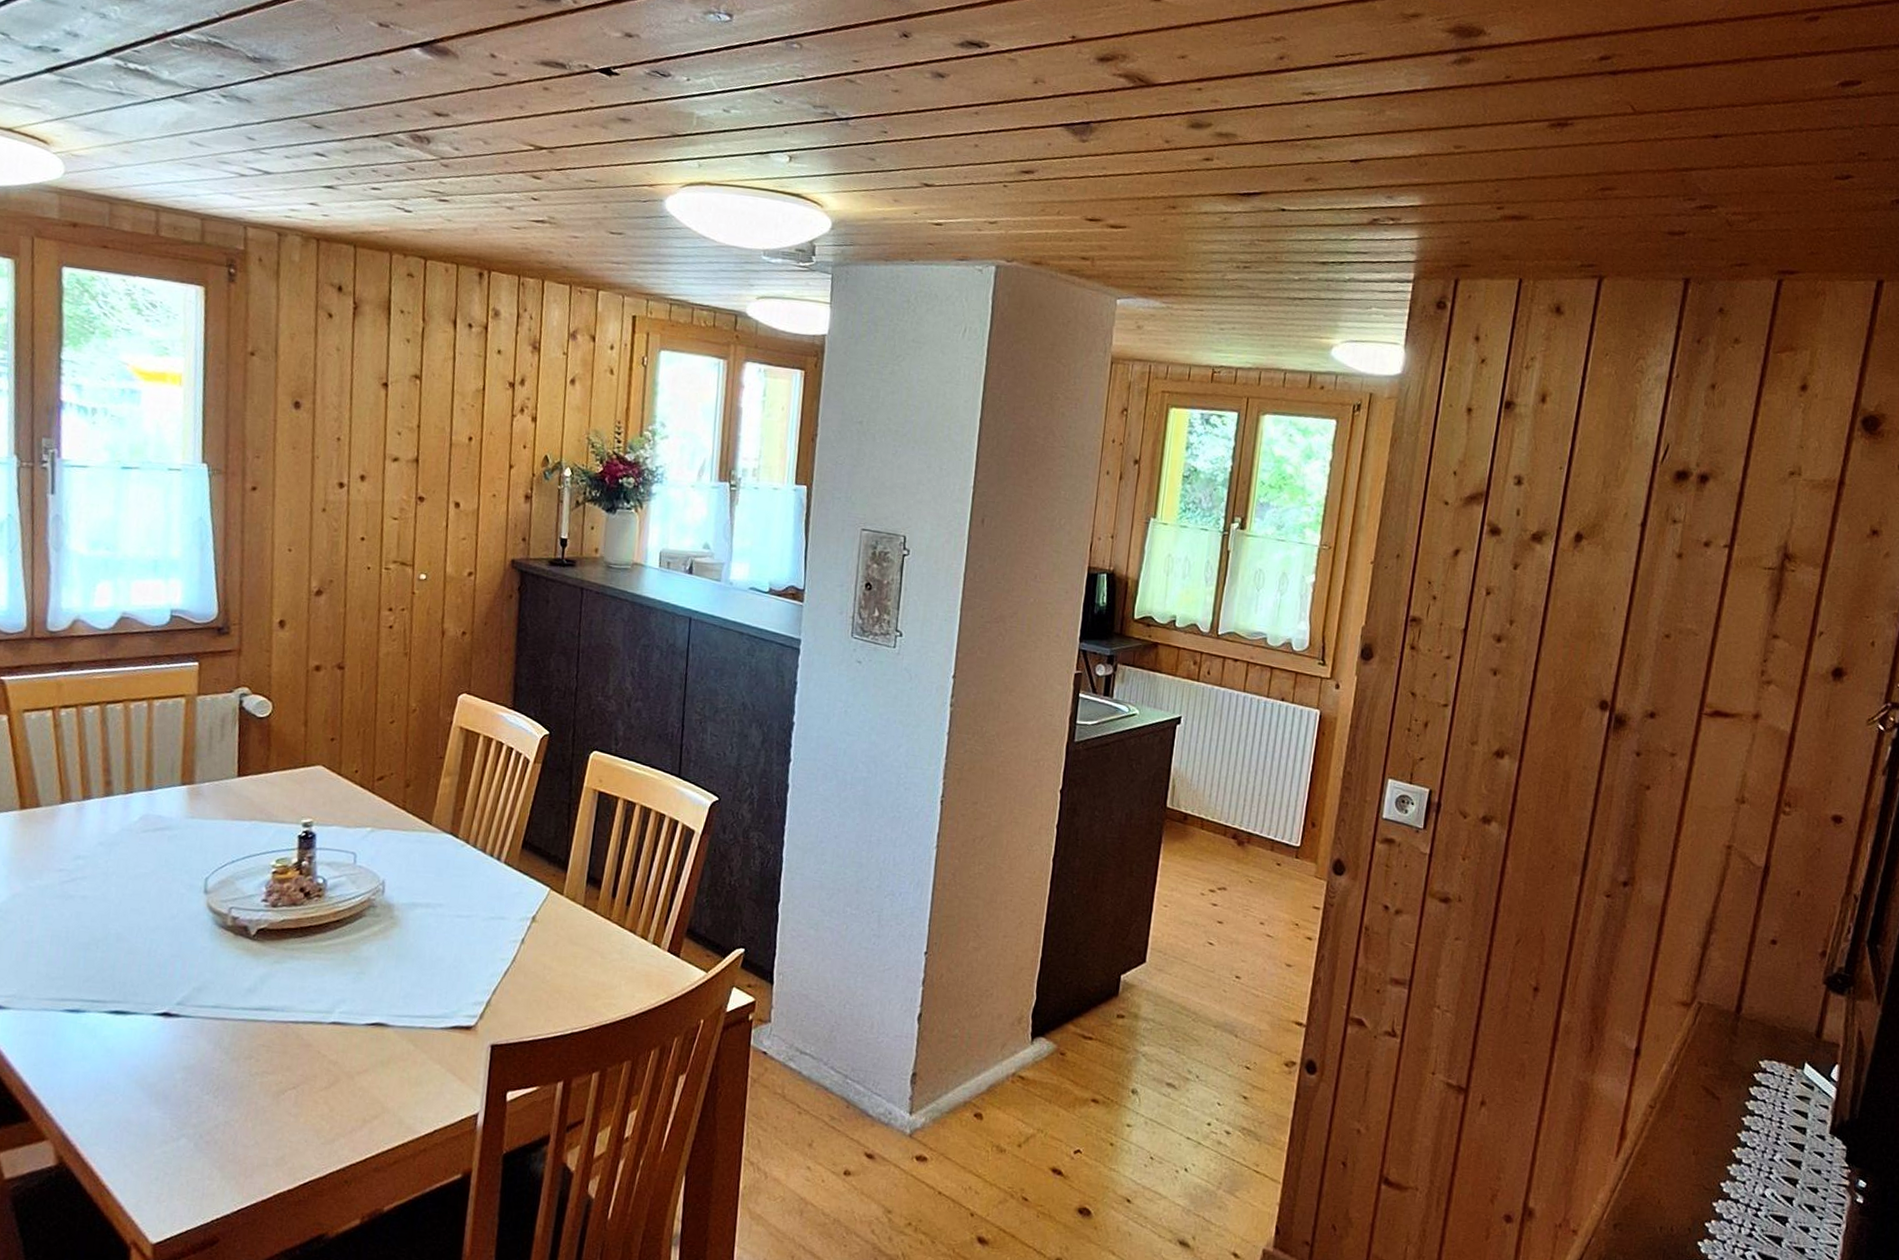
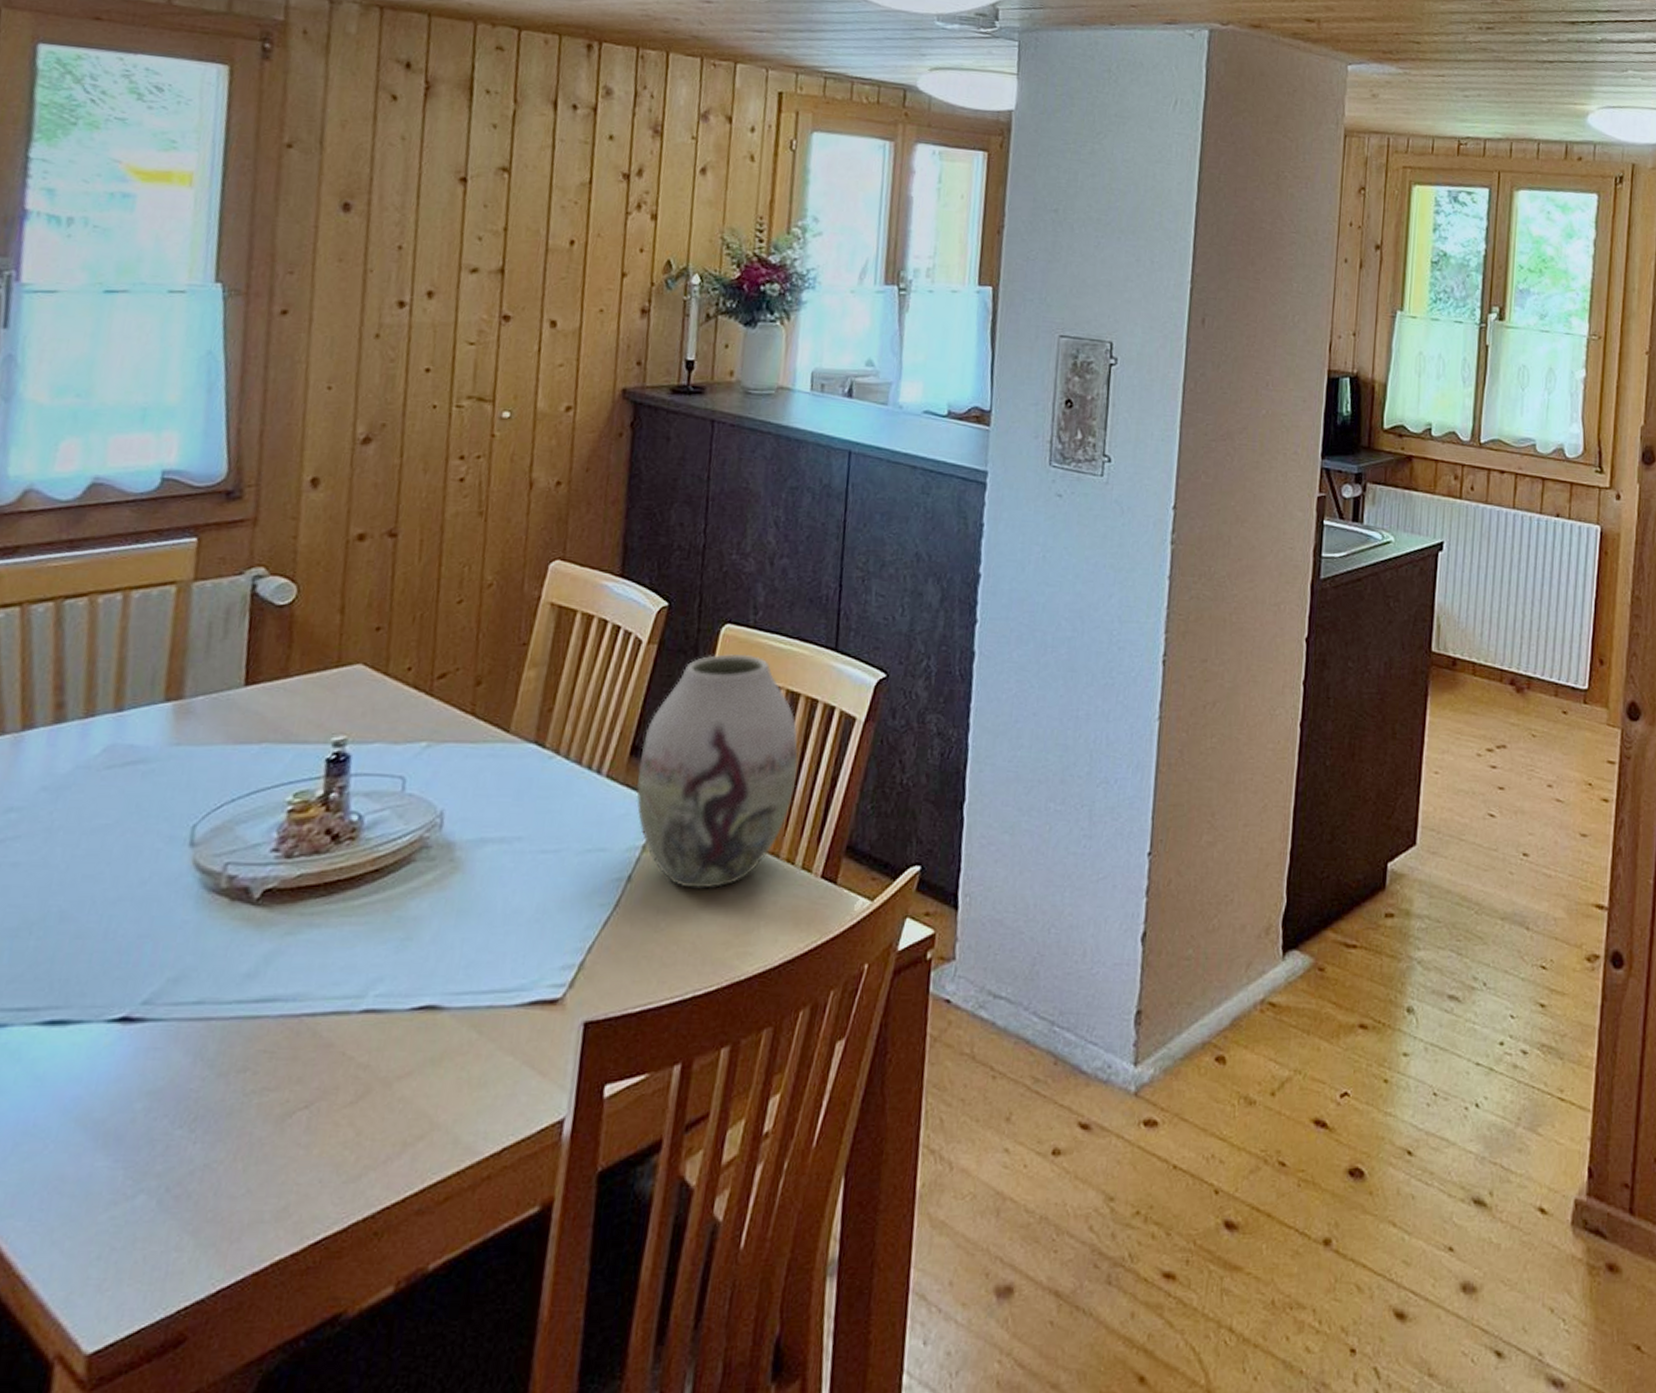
vase: none [527,774,650,954] -> present [636,654,799,889]

